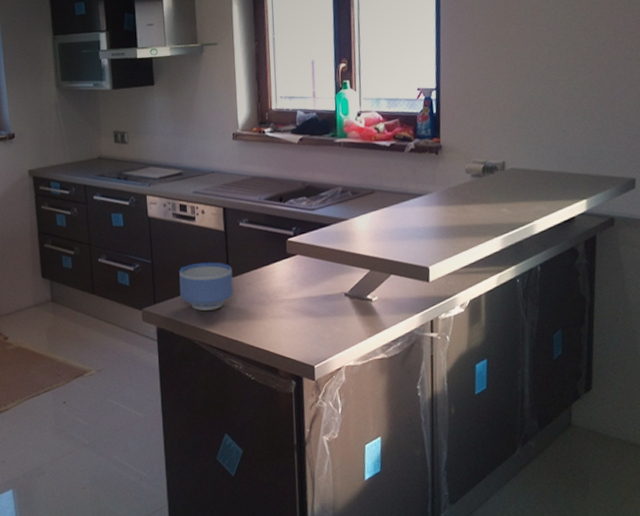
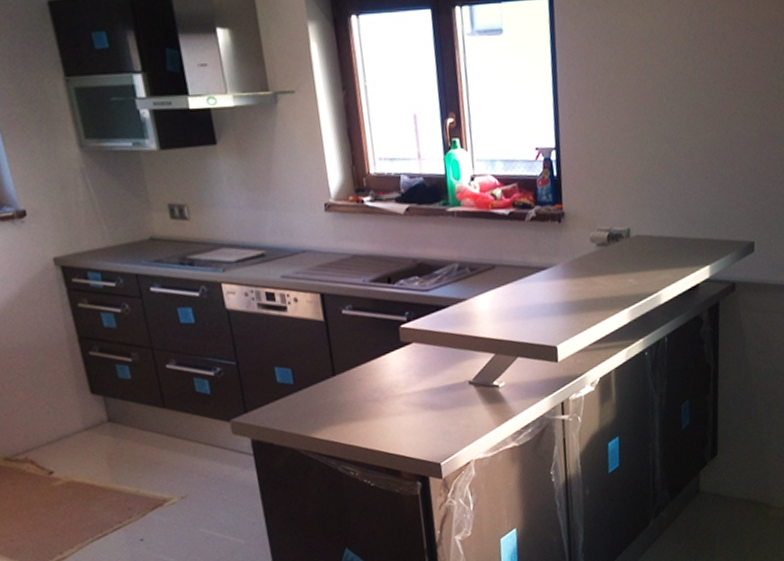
bowl: present [179,262,234,311] -> none [272,358,342,416]

